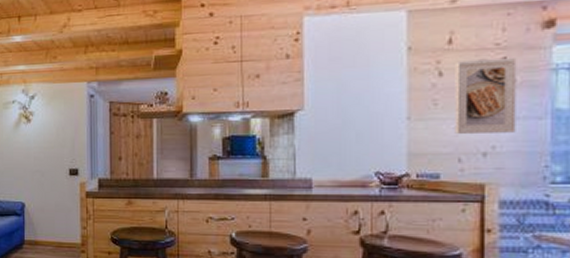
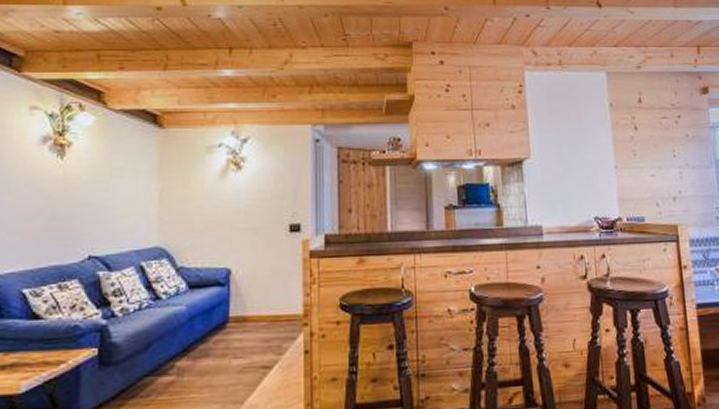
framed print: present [455,58,517,134] -> none [645,117,694,181]

